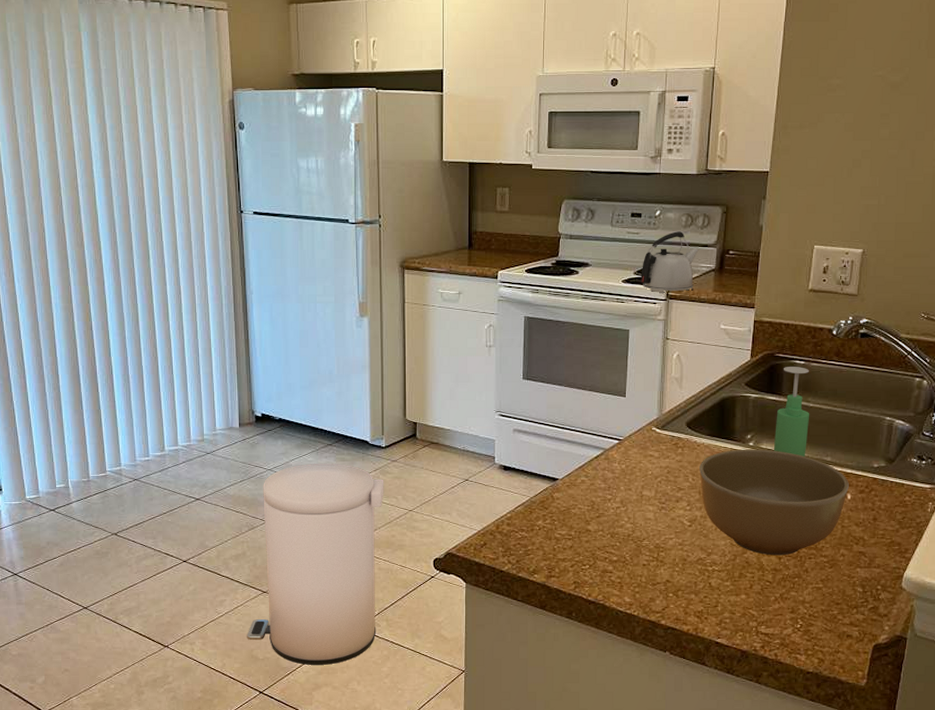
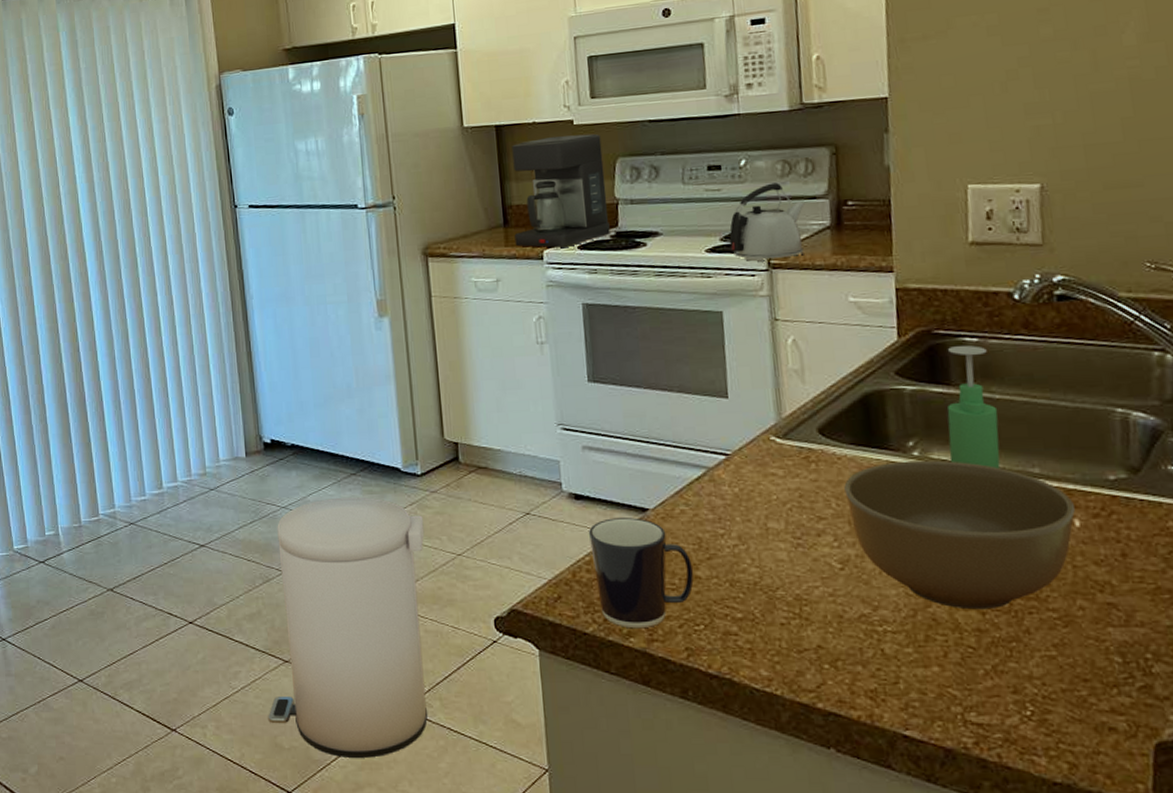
coffee maker: none [476,176,552,270] -> present [512,133,610,248]
mug: none [512,485,586,568] -> present [589,517,694,629]

